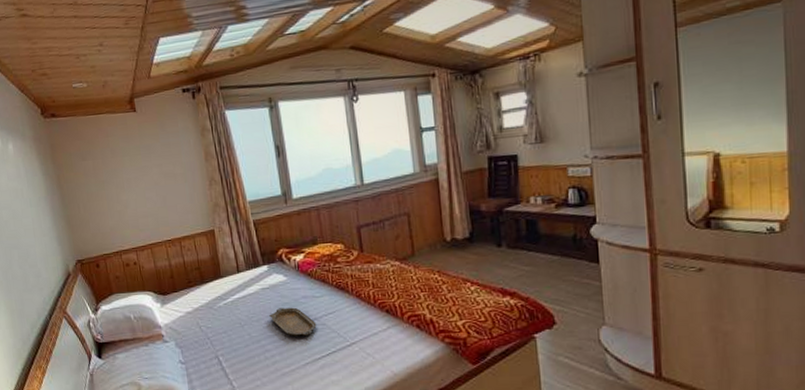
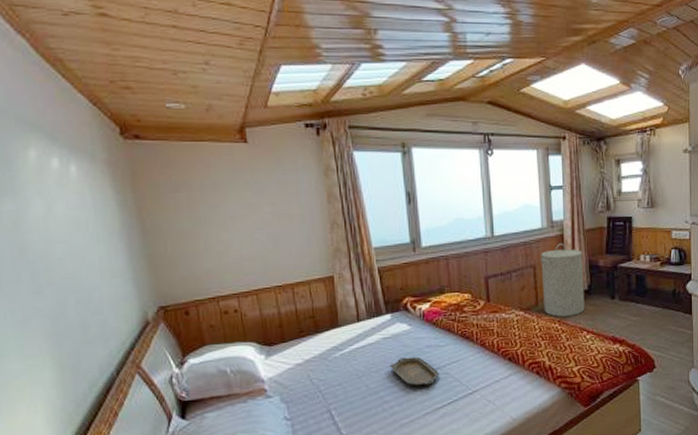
laundry hamper: none [414,187,467,267] -> present [540,242,585,317]

